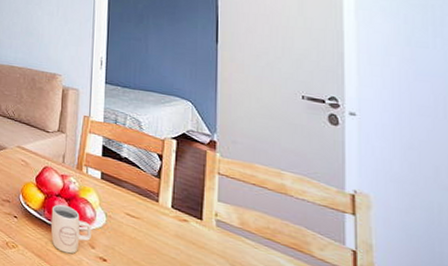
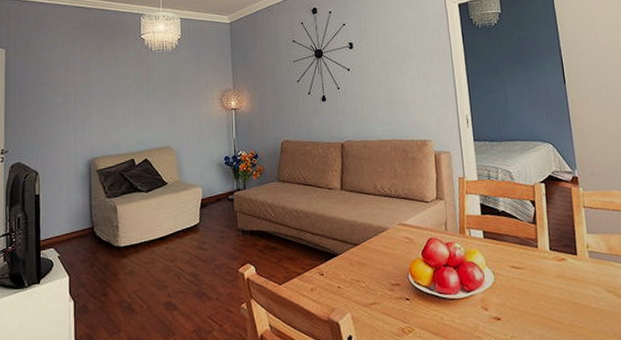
mug: present [50,204,92,254] -> none [441,273,483,323]

